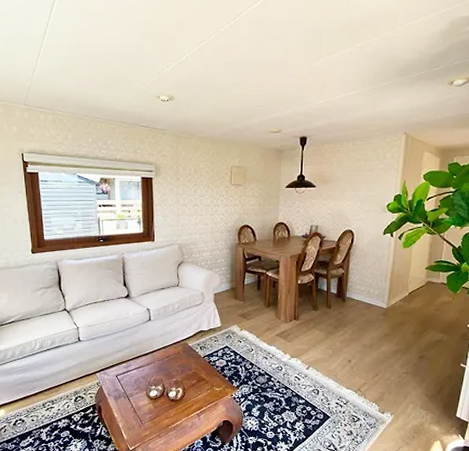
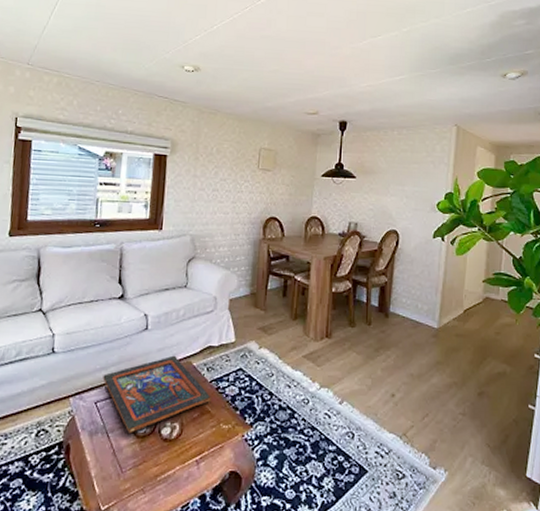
religious icon: none [120,339,205,397] -> present [103,355,211,434]

